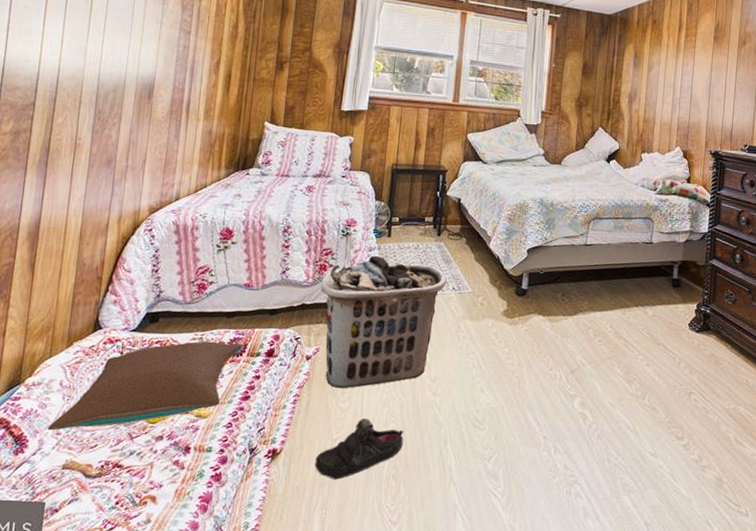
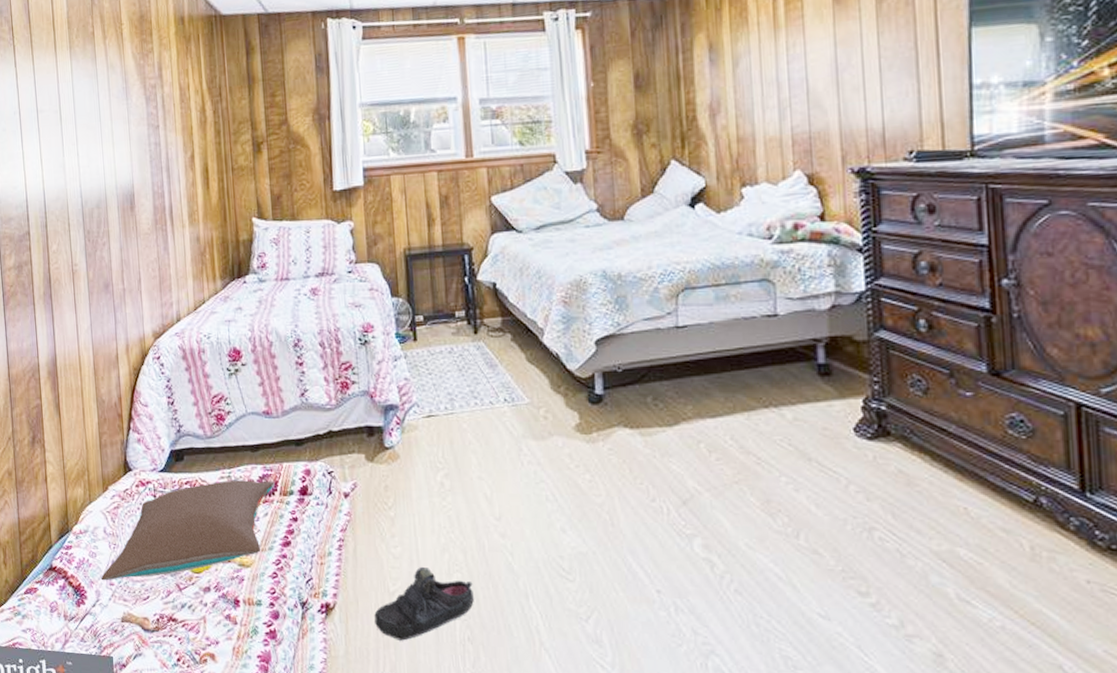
clothes hamper: present [321,255,447,389] -> none [346,366,495,532]

